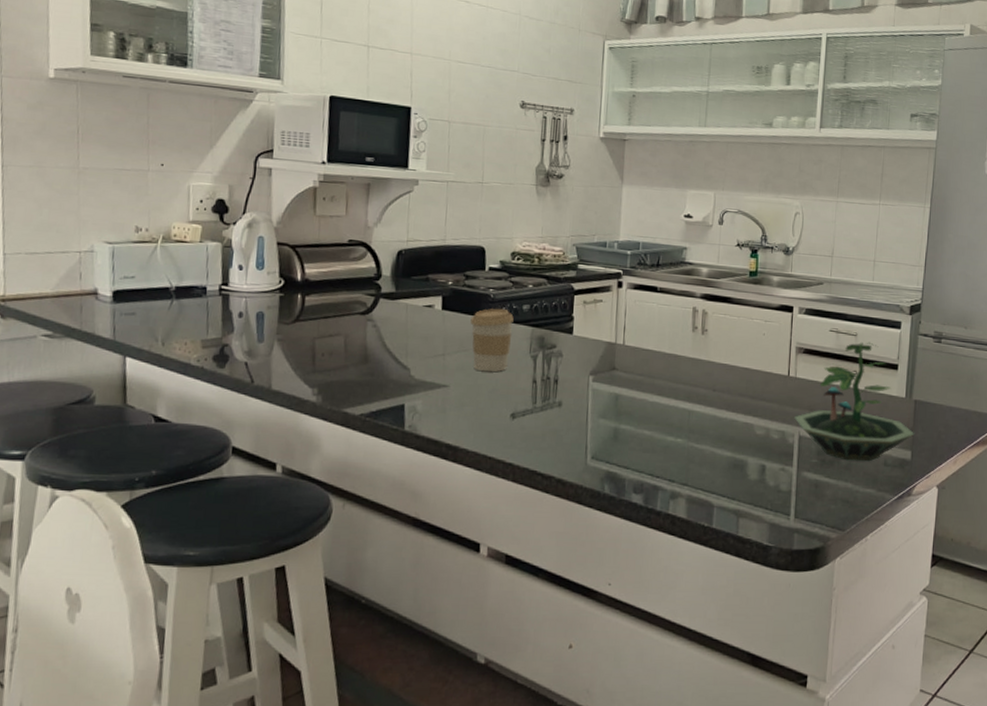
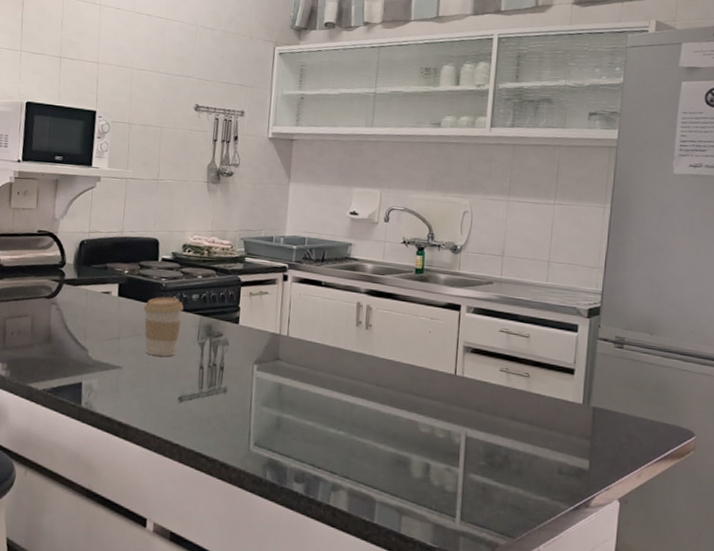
terrarium: present [794,342,915,462] -> none [461,344,594,469]

